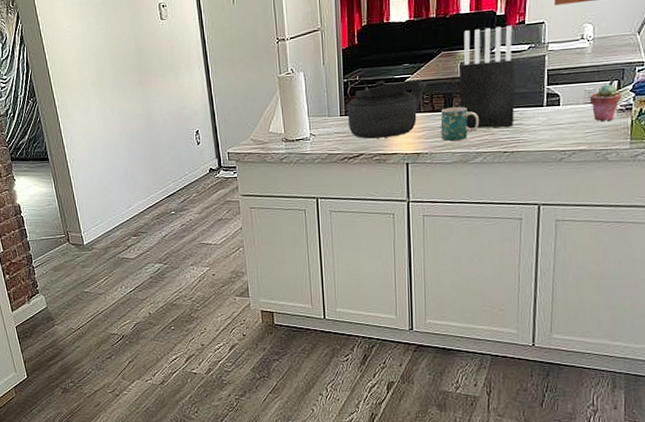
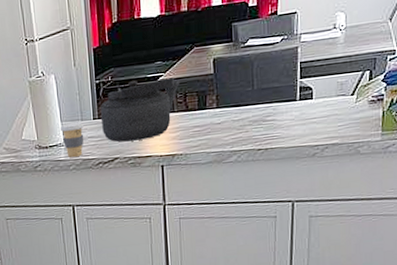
coffee cup: none [307,117,331,151] -> present [60,122,85,157]
mug: present [440,107,478,141] -> none [194,104,232,141]
knife block: present [459,25,516,129] -> none [212,16,269,128]
potted succulent: present [589,84,621,121] -> none [341,74,373,114]

